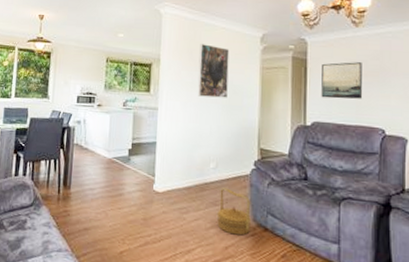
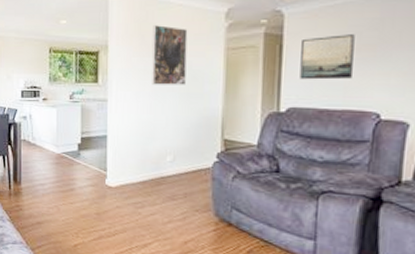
basket: present [217,188,251,236] -> none [175,182,213,230]

